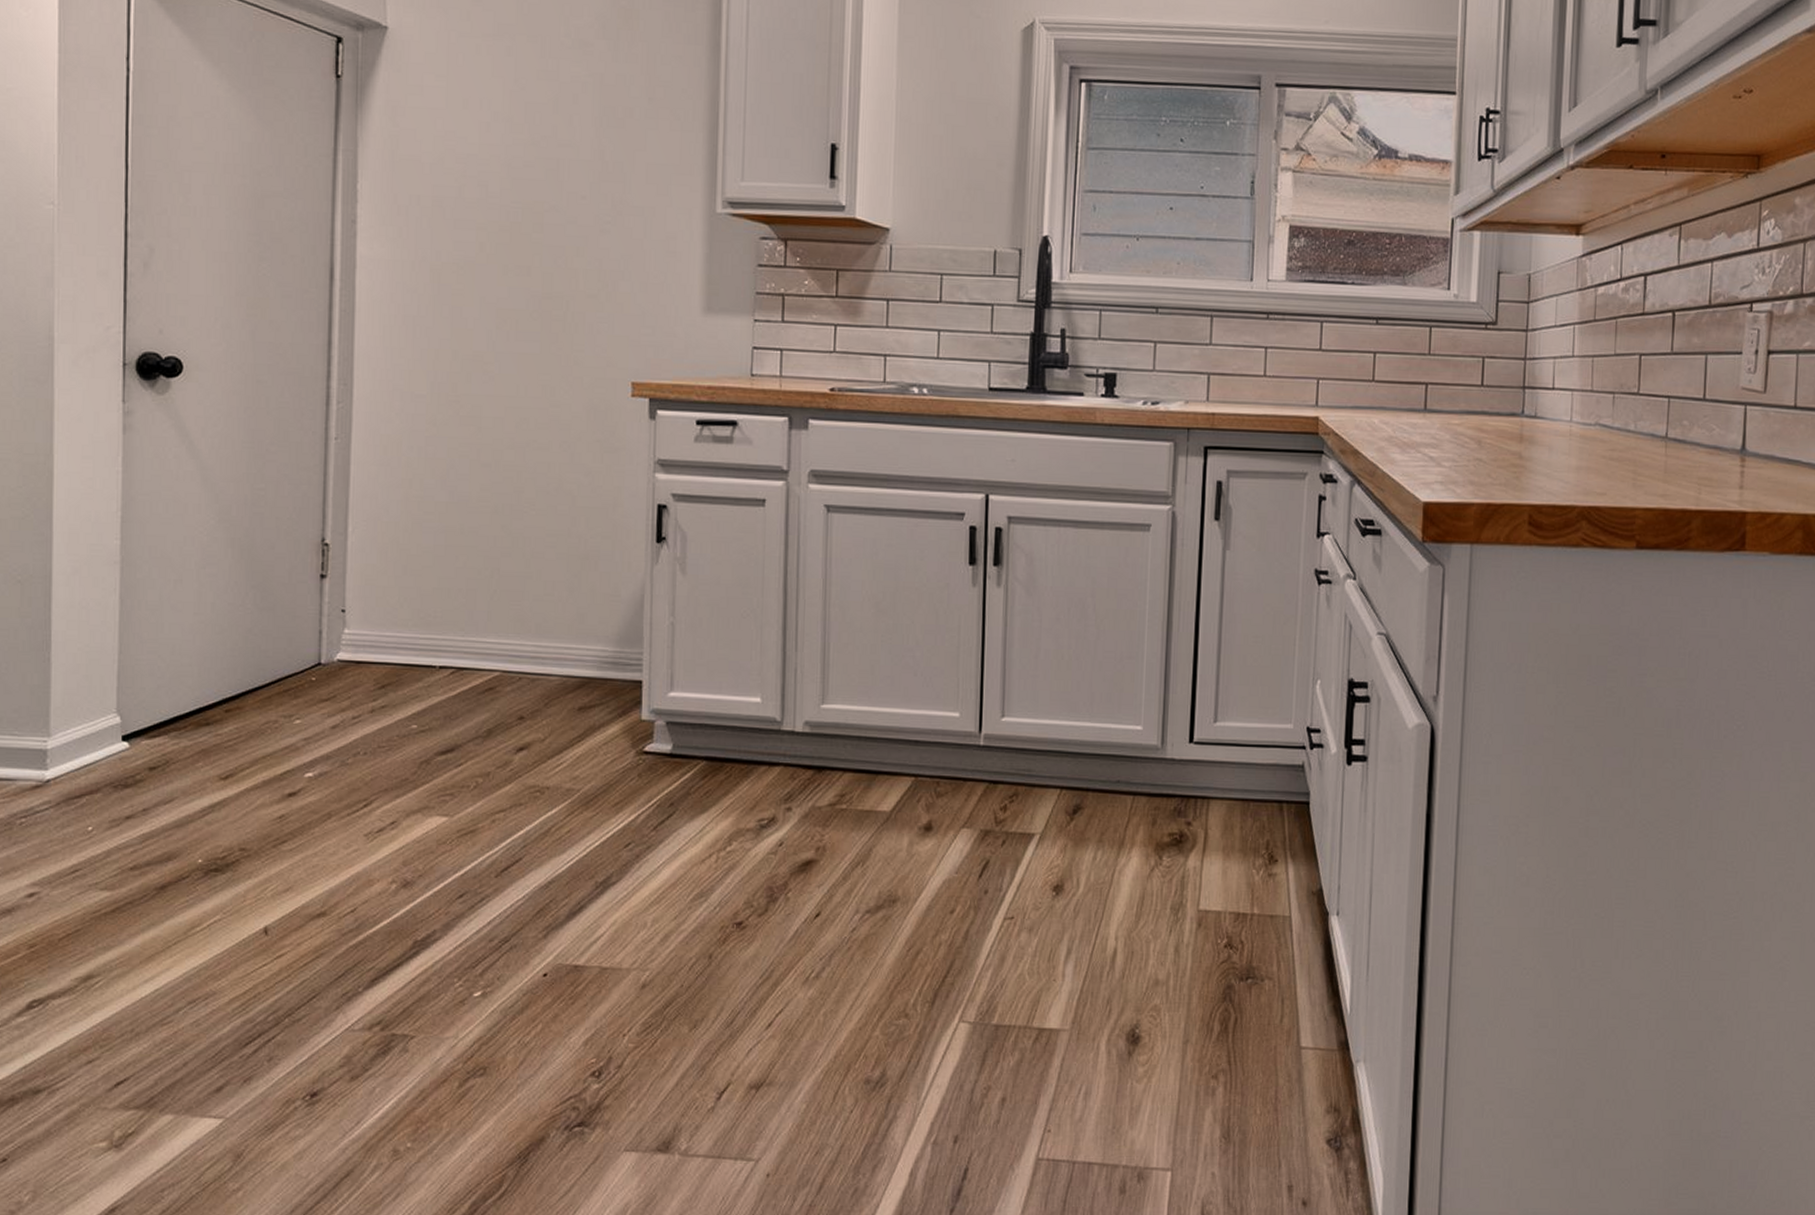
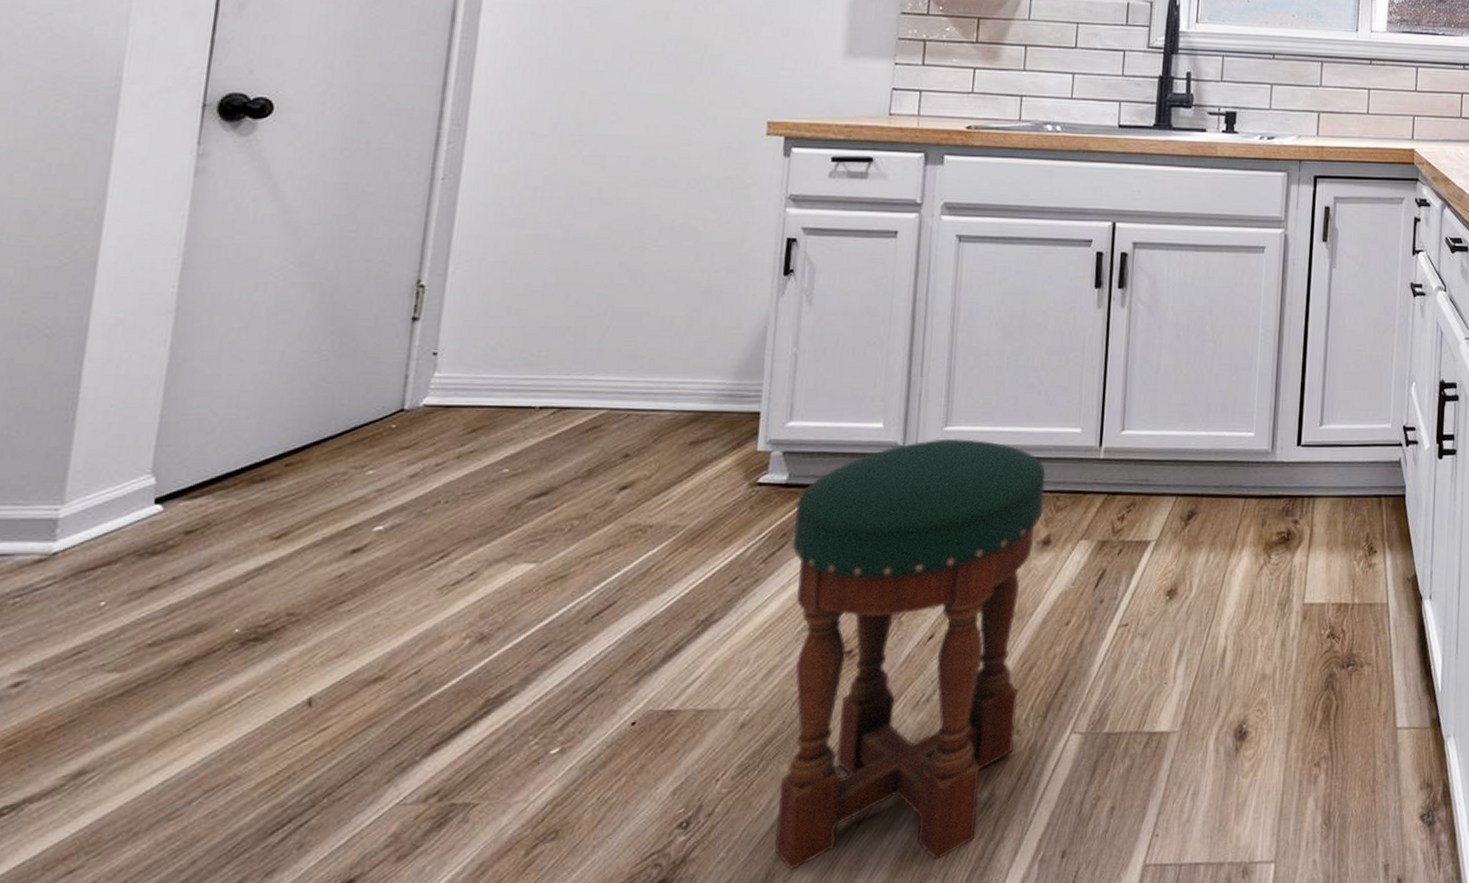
stool: none [680,716,925,1132] -> present [775,438,1046,870]

